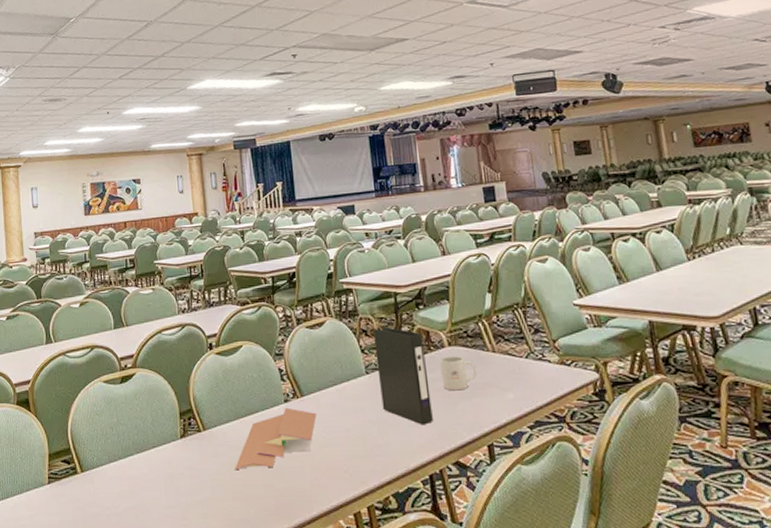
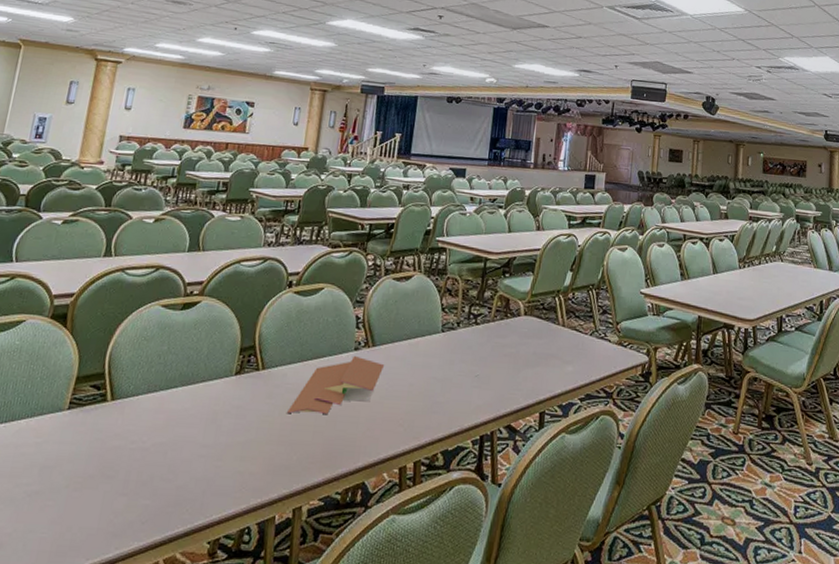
binder: present [373,325,433,425] -> none [450,288,503,388]
mug: present [440,356,477,391] -> none [511,325,545,359]

